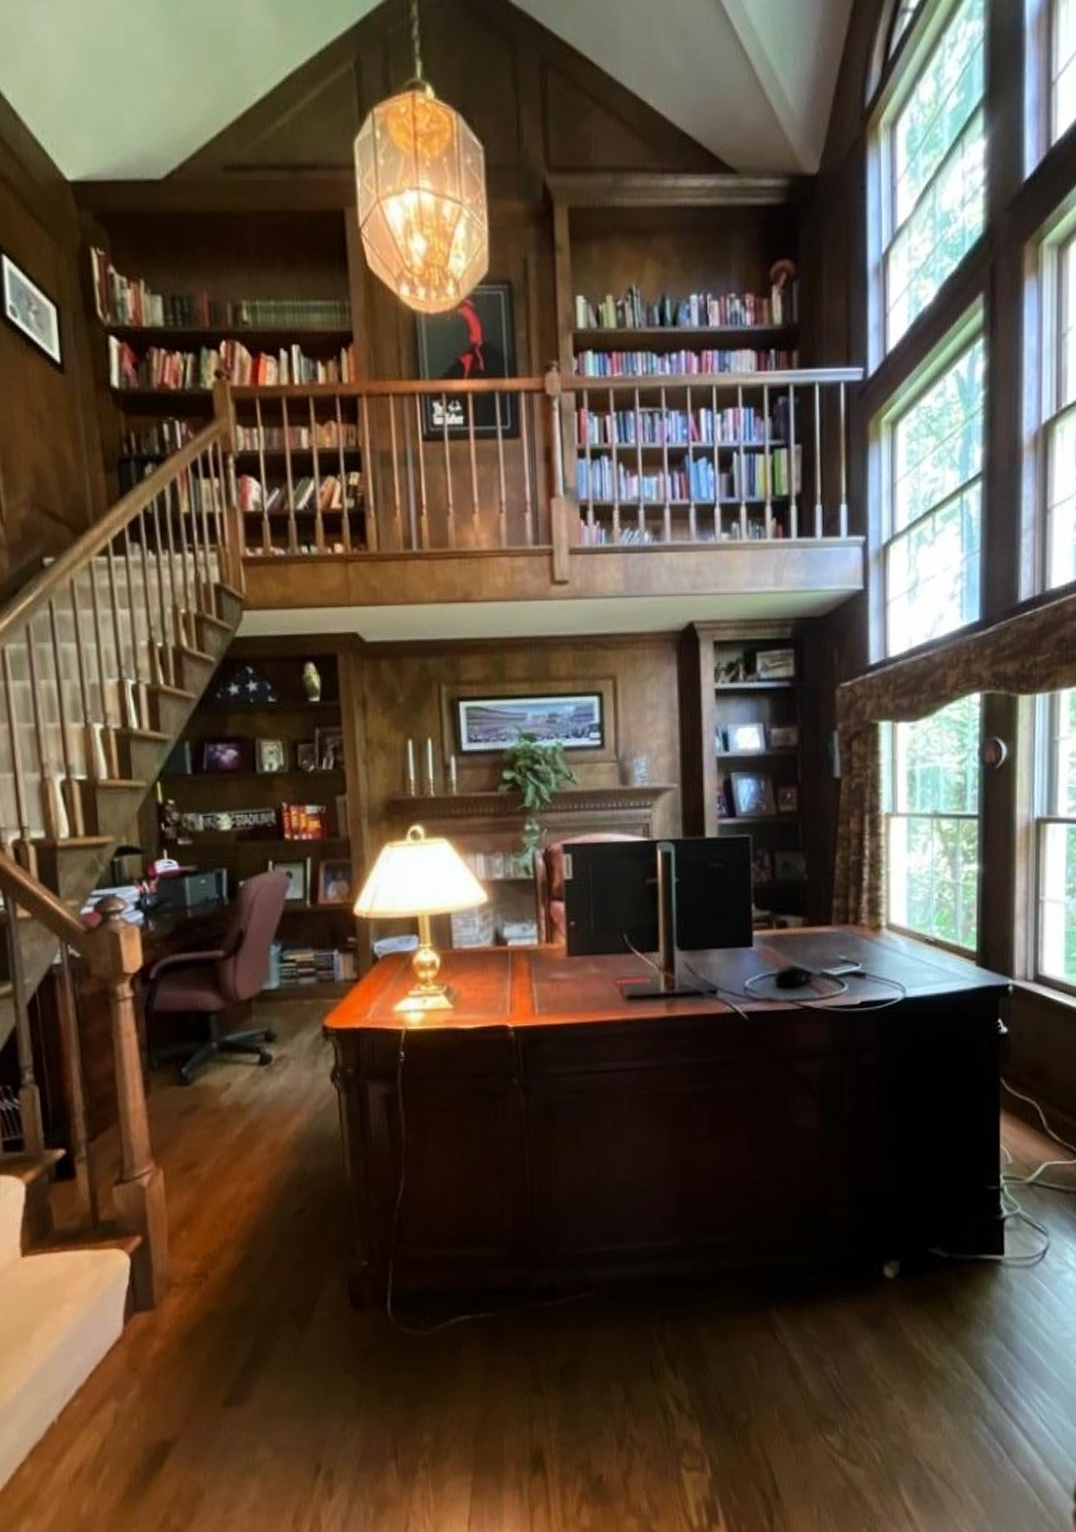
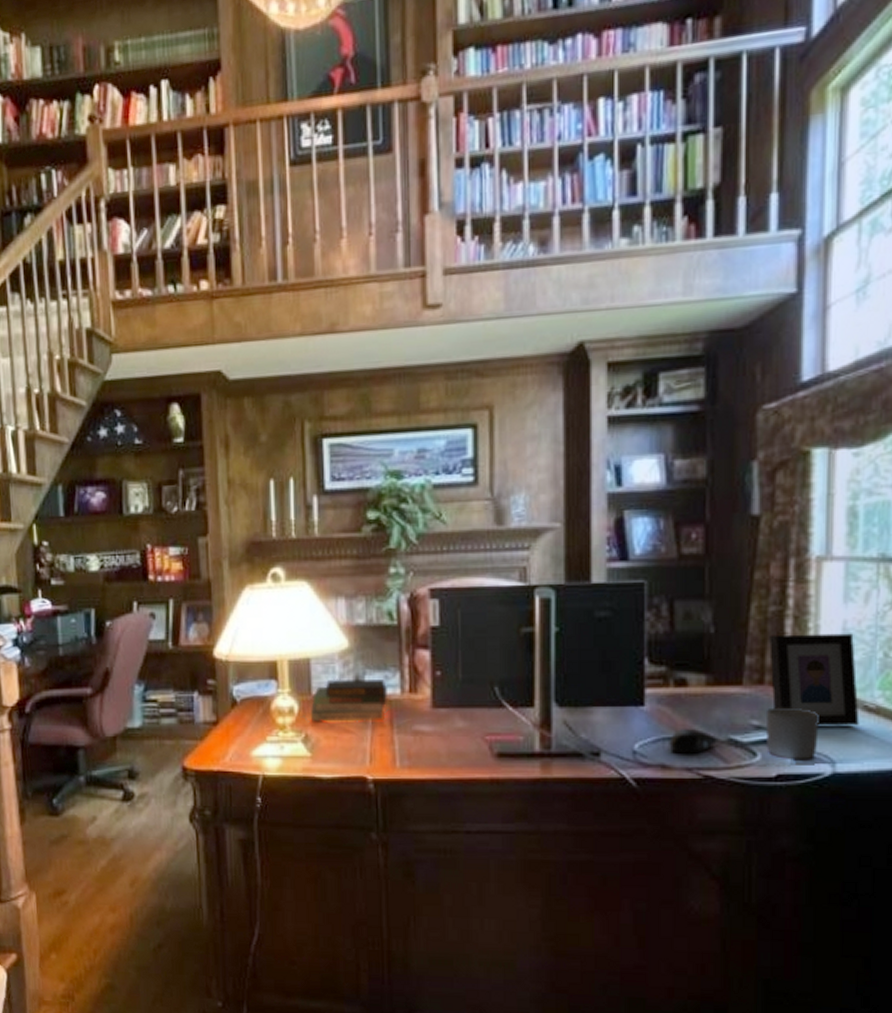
books: none [452,931,526,975] -> present [311,679,387,722]
mug: none [850,943,892,989] -> present [765,707,819,761]
picture frame: none [851,878,922,958] -> present [769,633,860,726]

